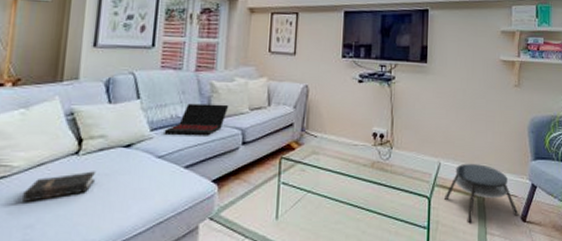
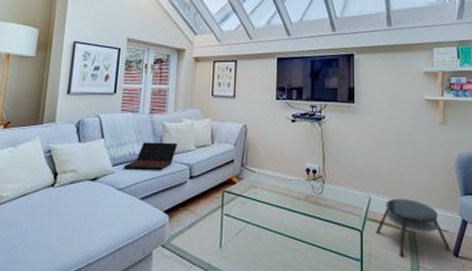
hardback book: present [23,171,97,202] -> none [9,201,68,227]

